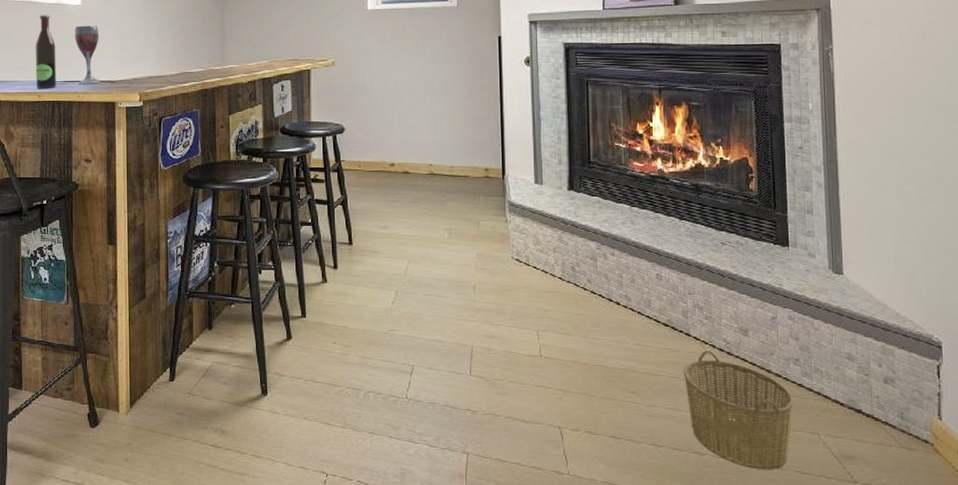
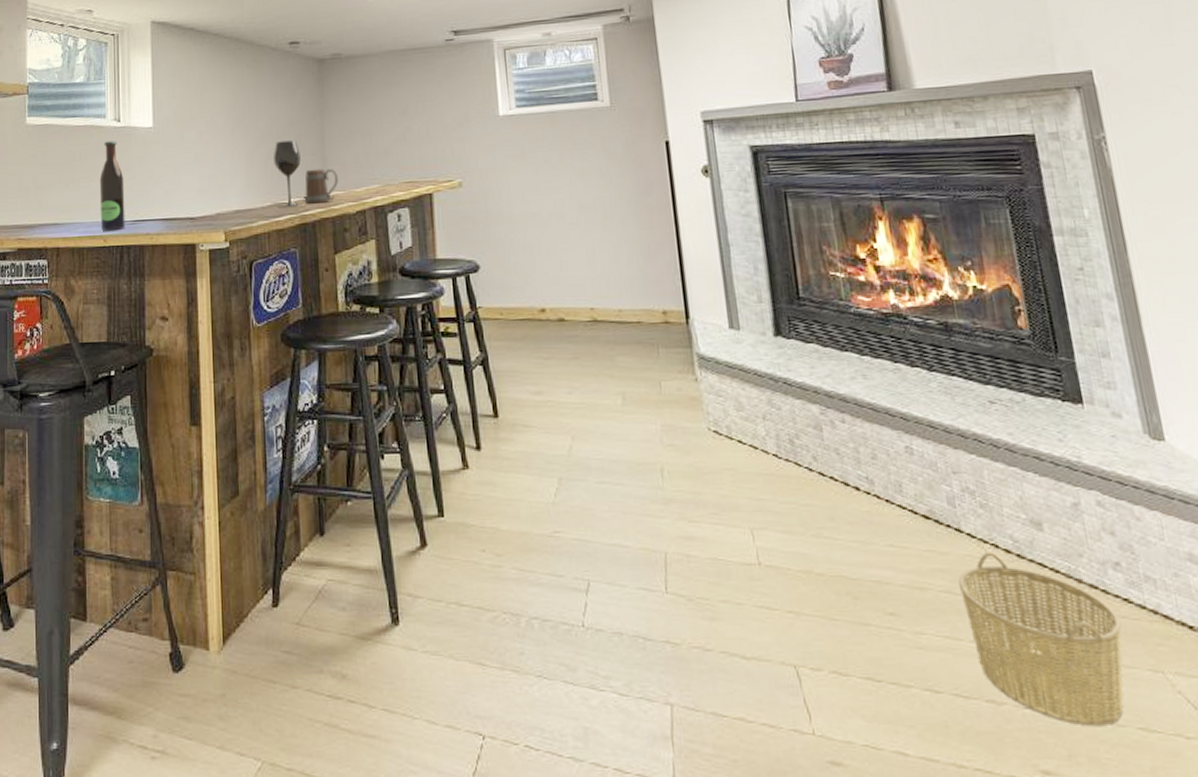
cup: present [74,25,102,85] -> none [145,150,179,225]
wineglass: none [181,21,205,76] -> present [272,140,303,209]
beer mug: none [206,45,234,75] -> present [305,168,338,205]

